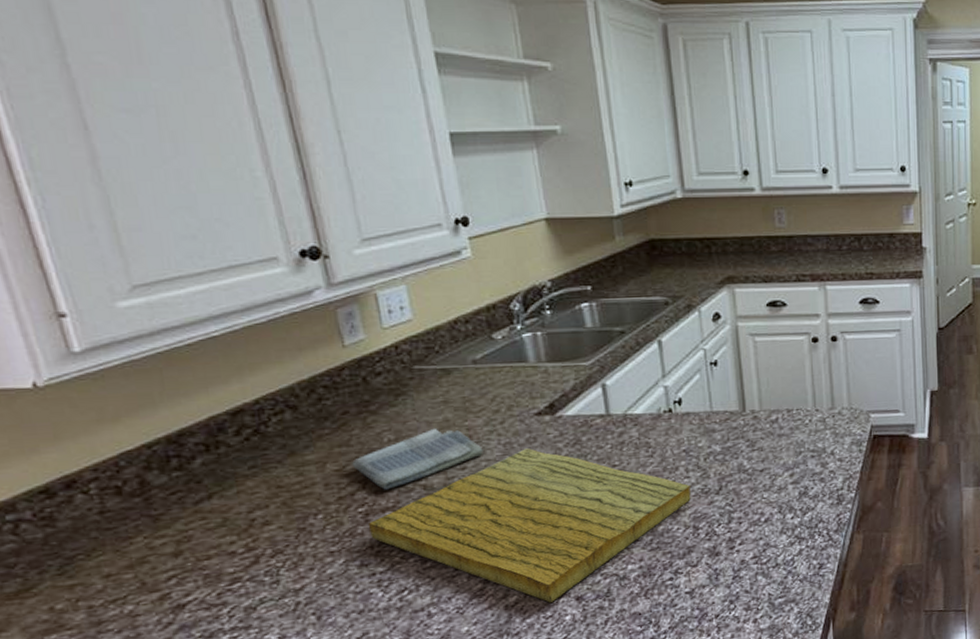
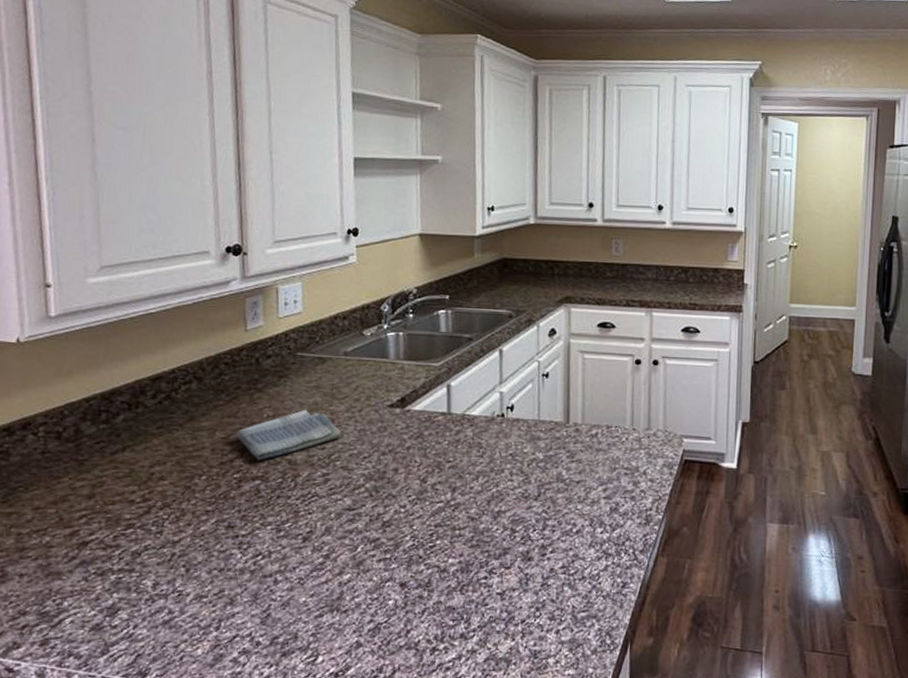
cutting board: present [367,447,691,603] -> none [239,435,512,585]

